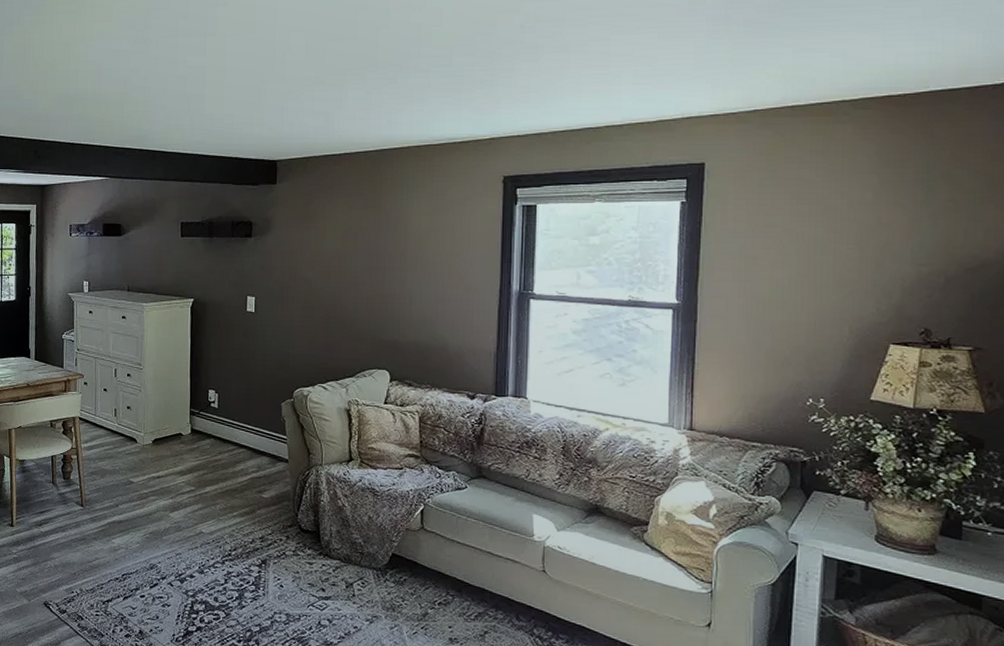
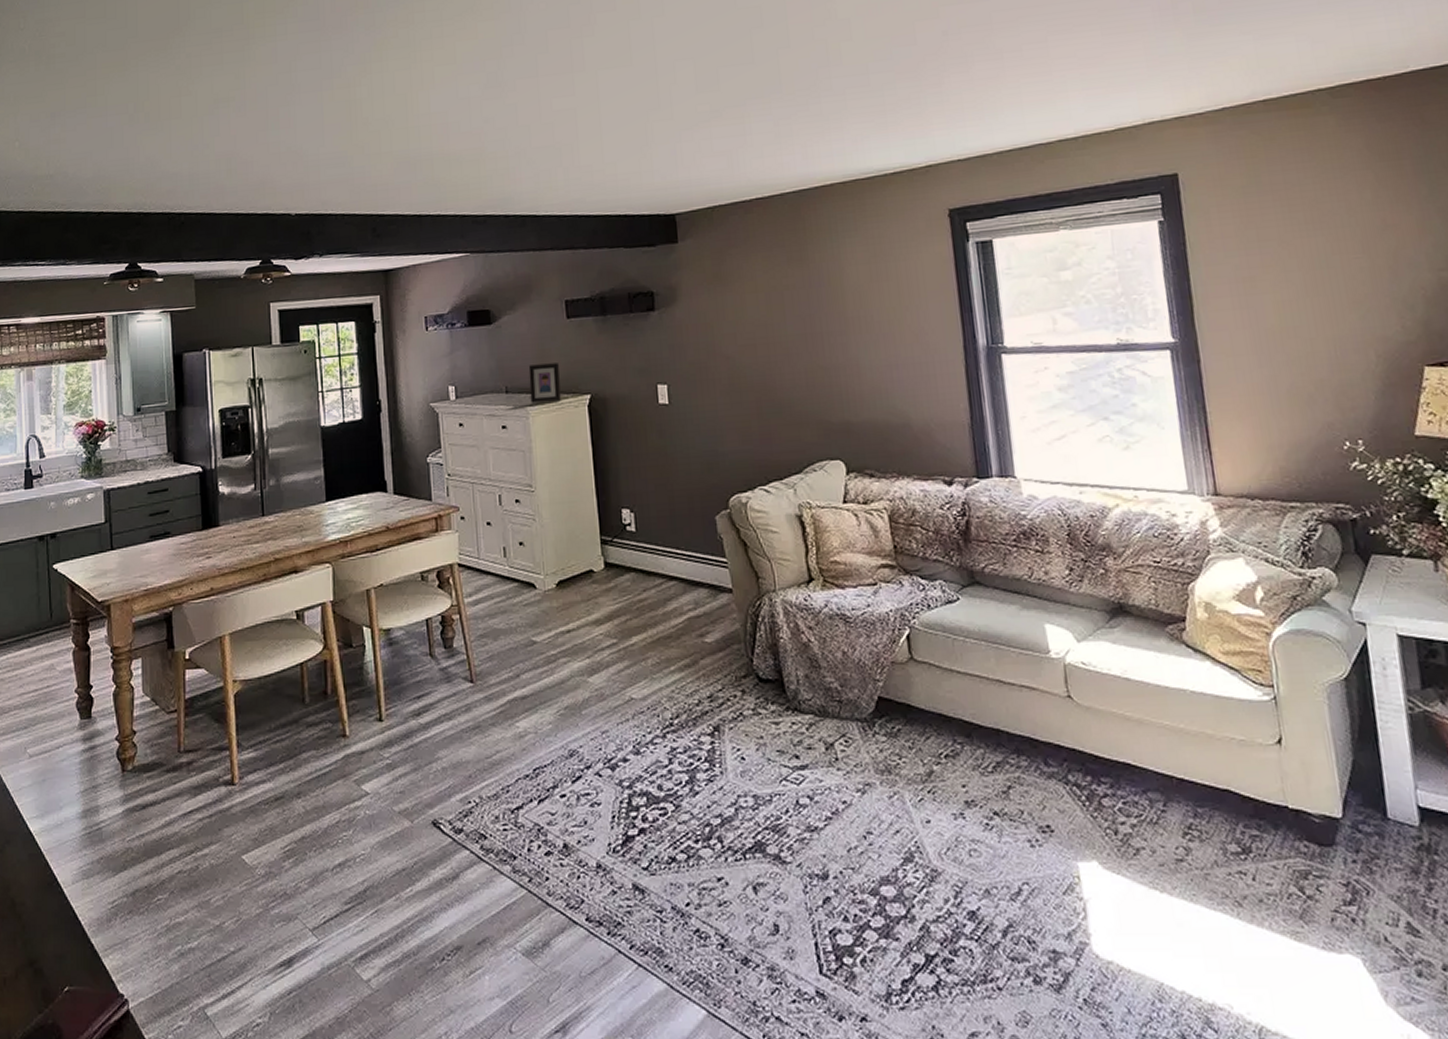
picture frame: none [146,271,172,301] -> present [528,363,561,403]

